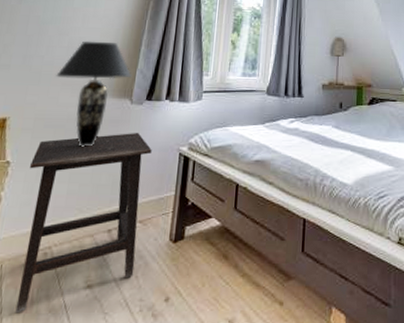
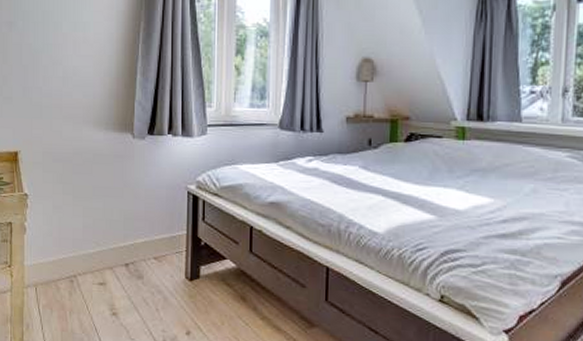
side table: present [15,133,152,314] -> none [46,169,159,331]
table lamp: present [56,41,132,147] -> none [56,70,131,182]

